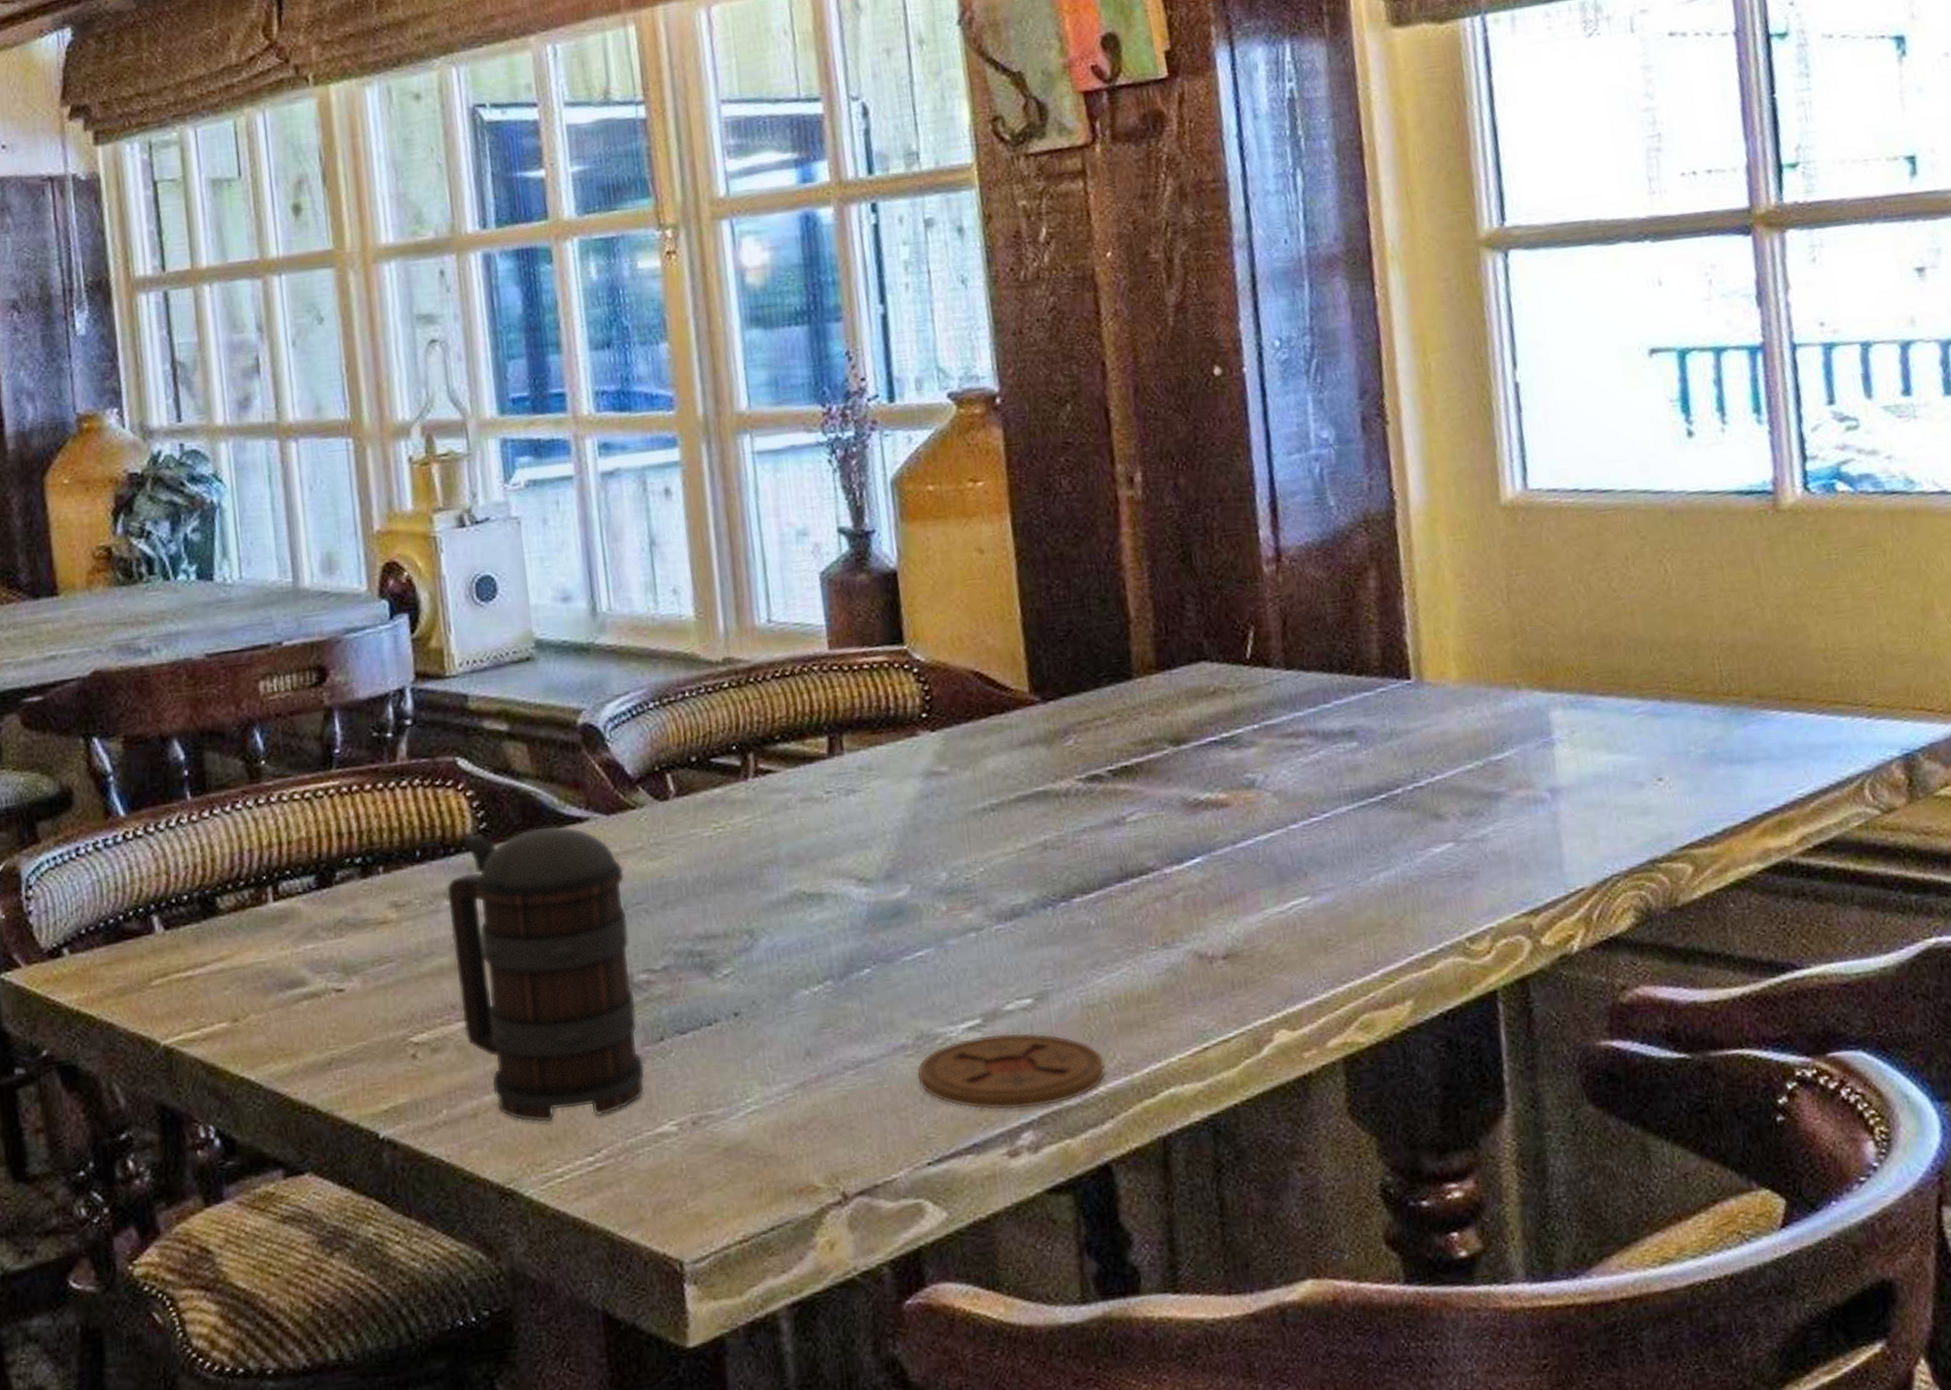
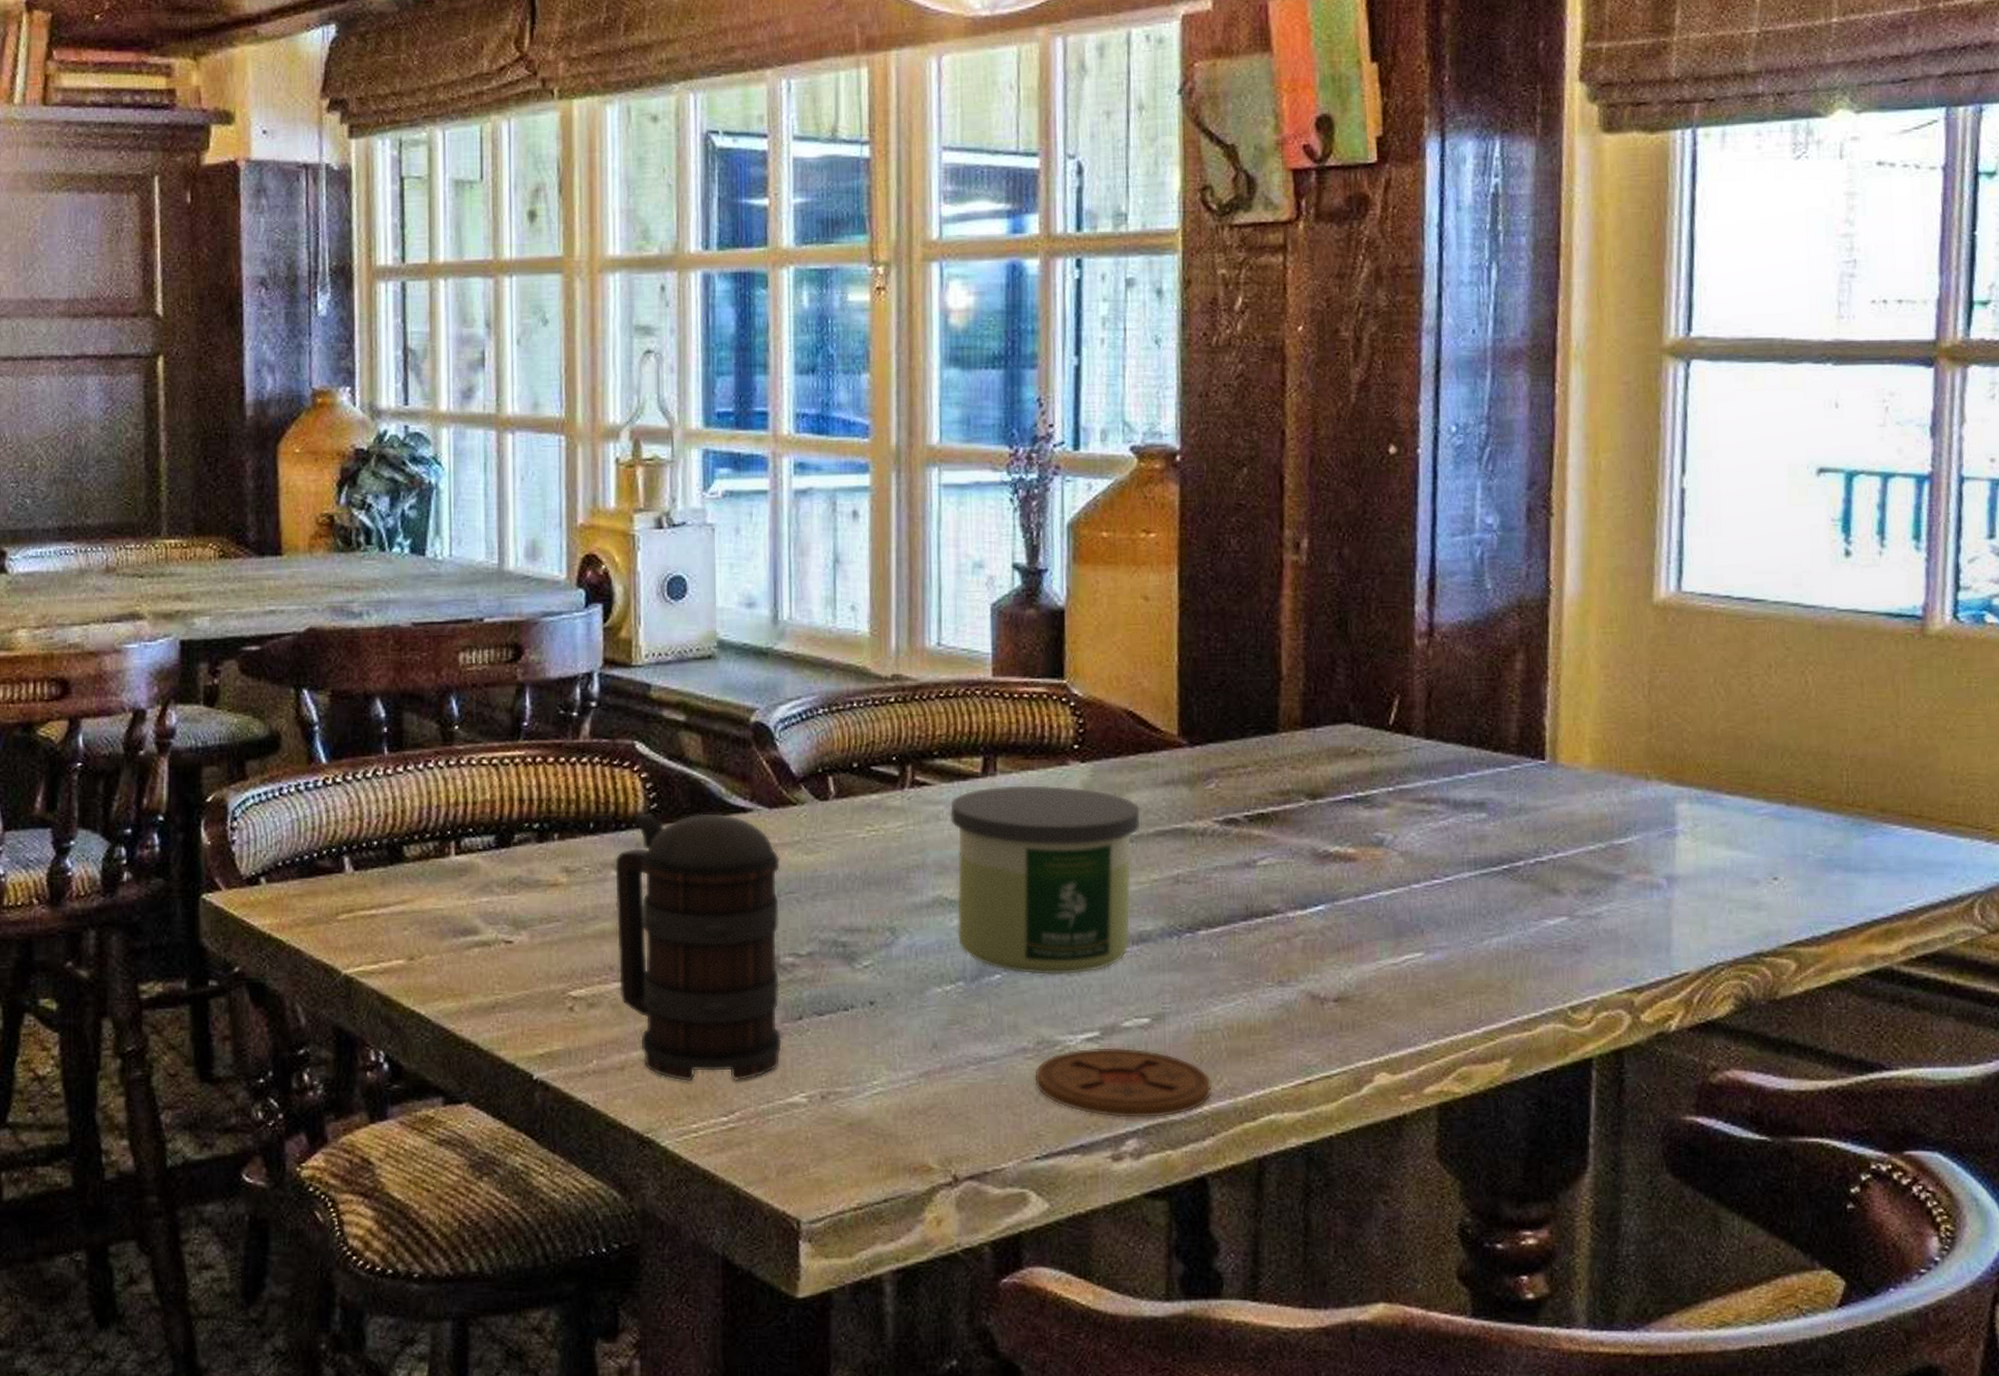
candle: none [798,758,1003,965] -> present [950,785,1140,975]

